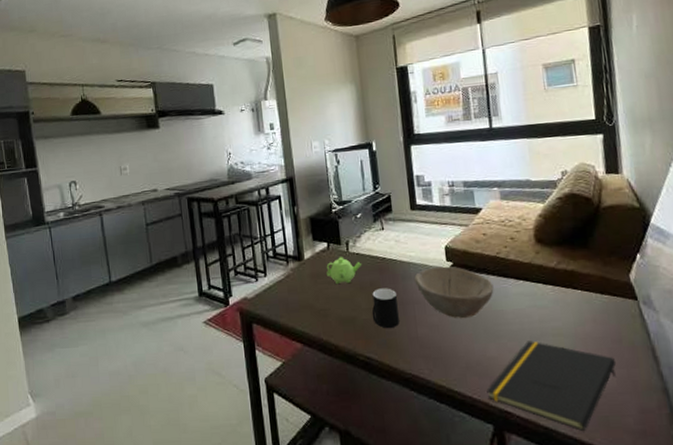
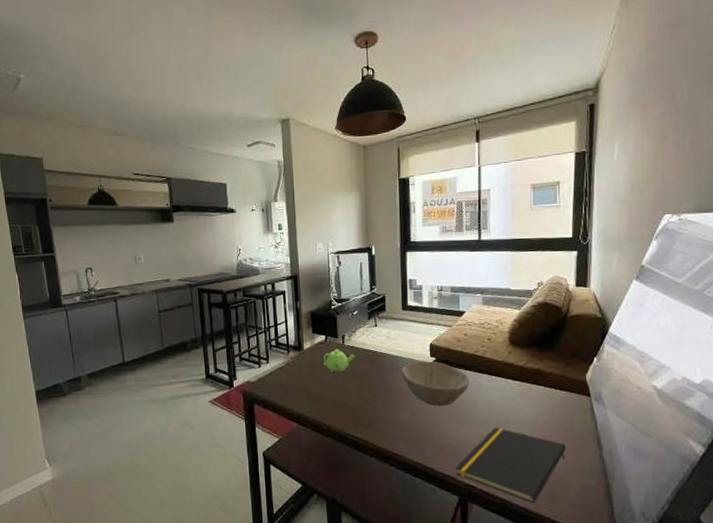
cup: present [371,288,399,329] -> none [361,378,385,413]

